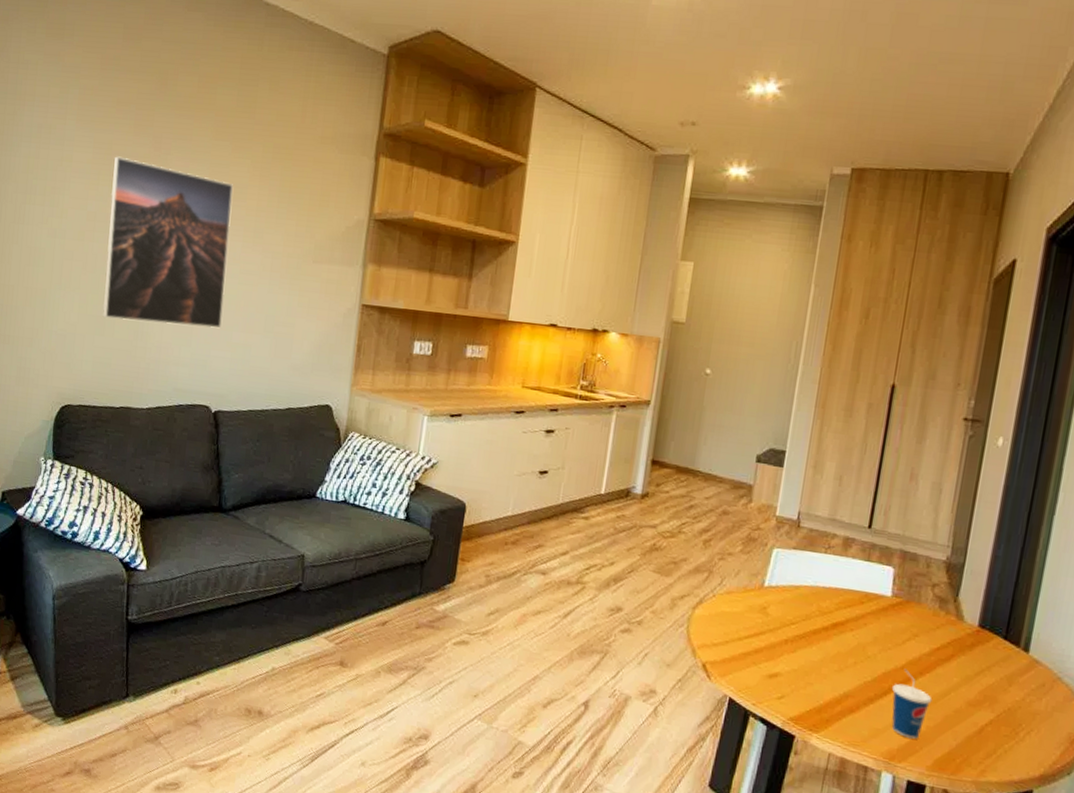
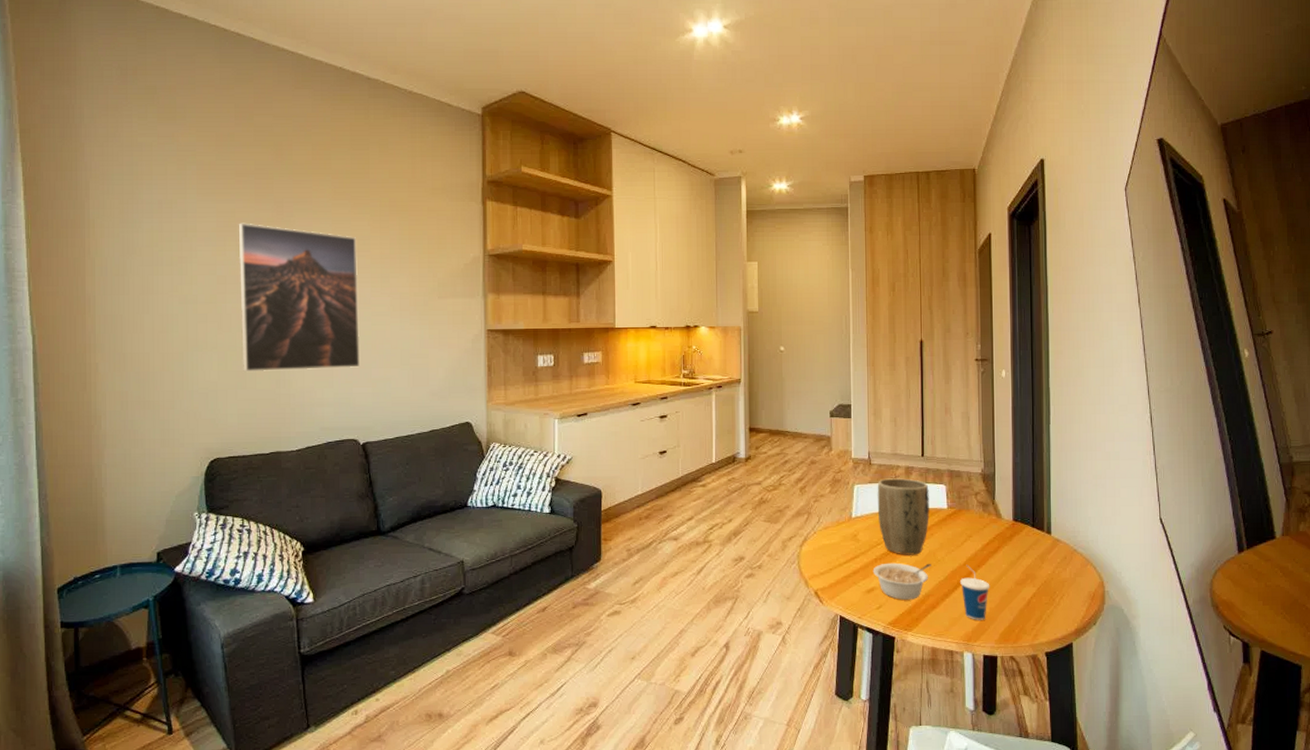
legume: none [779,647,858,697] -> present [872,562,931,600]
plant pot: none [797,547,871,645] -> present [877,478,929,555]

